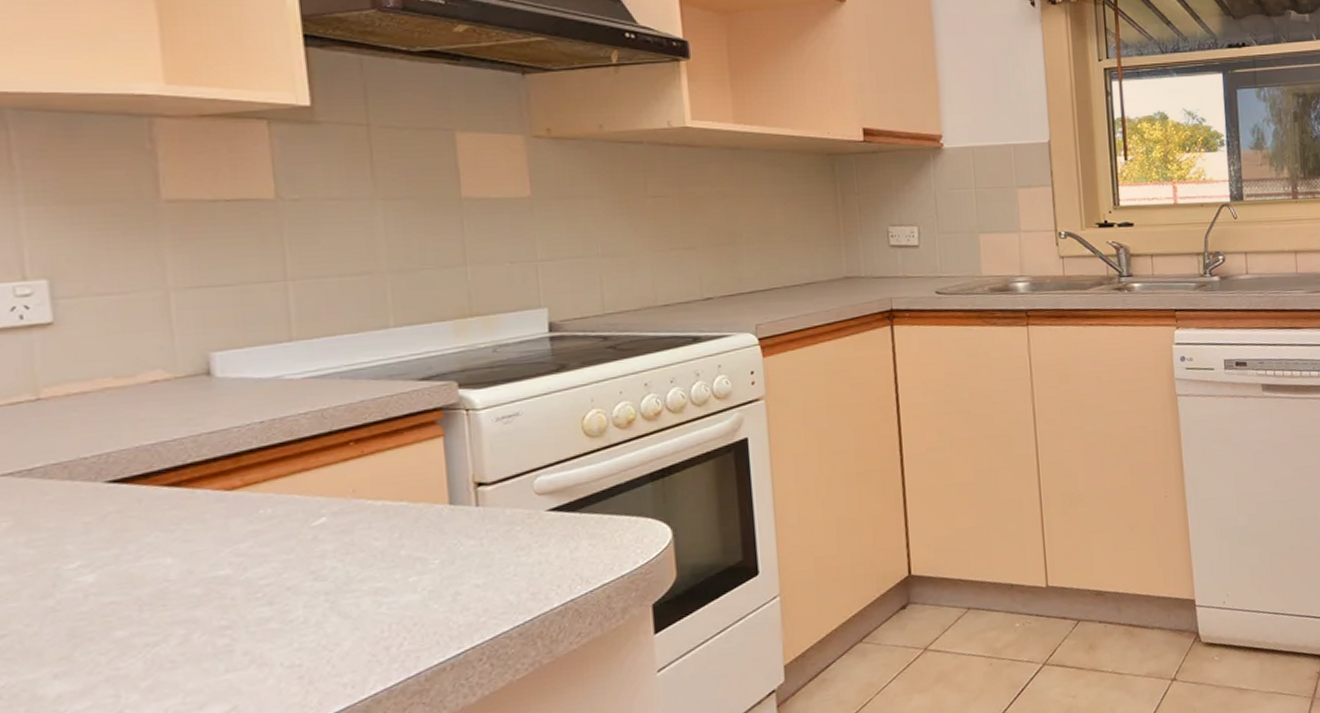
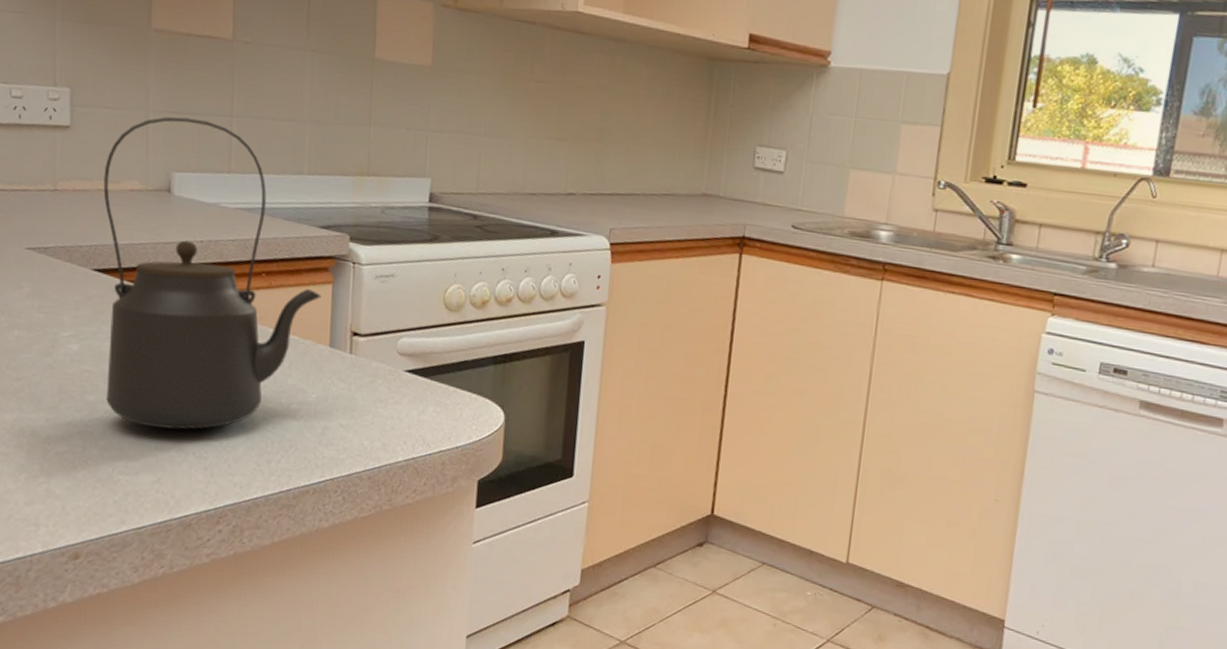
kettle: none [110,289,431,650] -> present [103,117,322,430]

